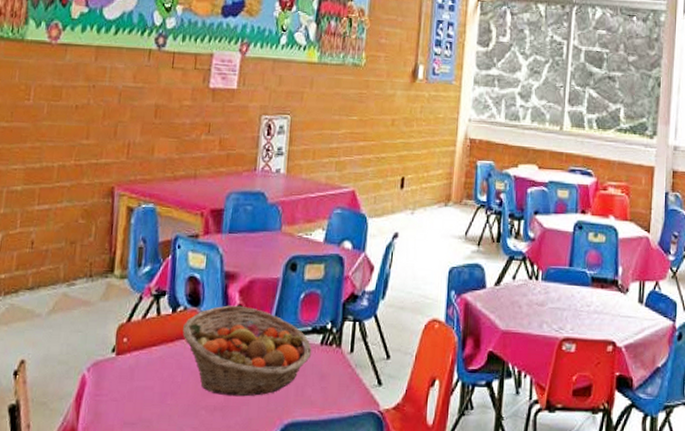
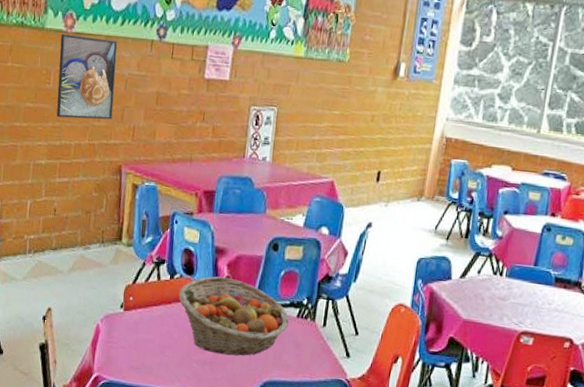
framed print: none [36,45,111,137] -> present [56,33,118,120]

